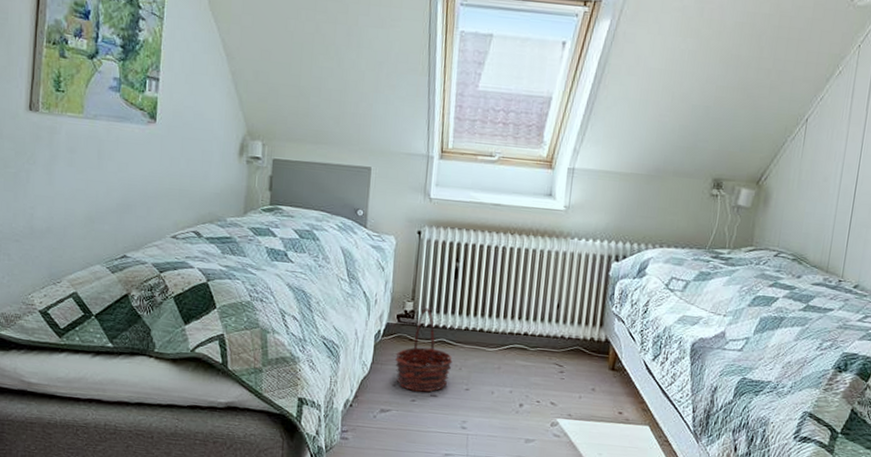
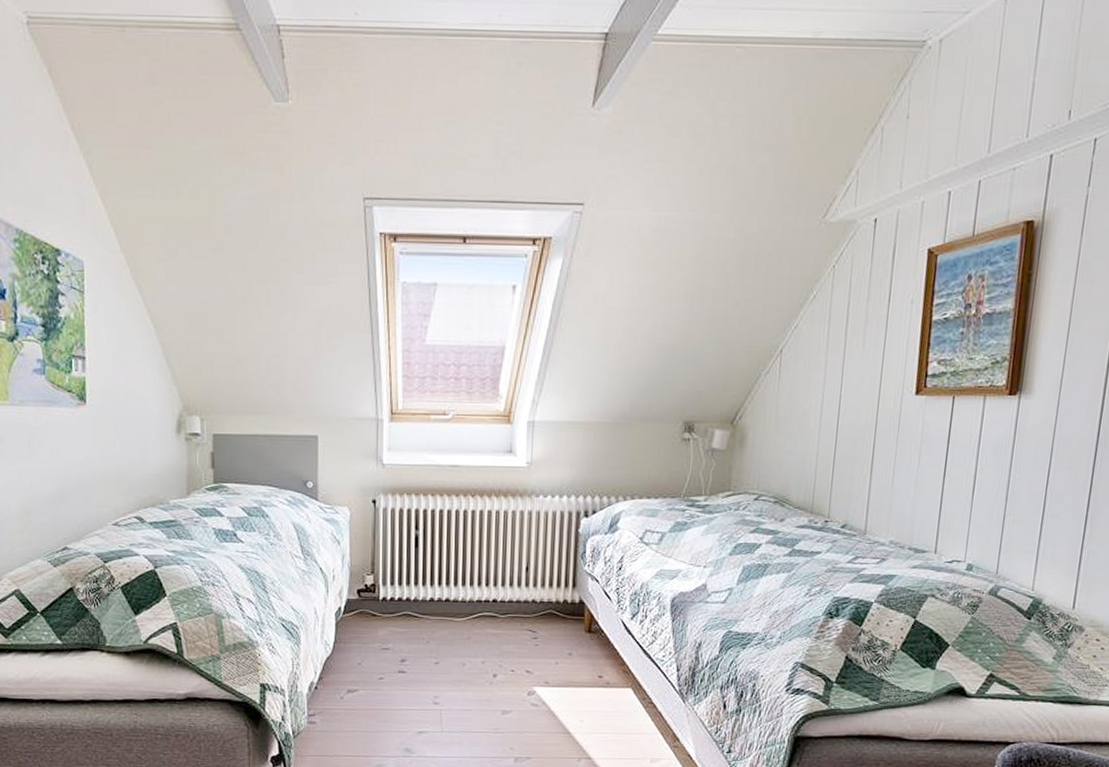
basket: present [395,307,453,392] -> none [359,580,419,669]

